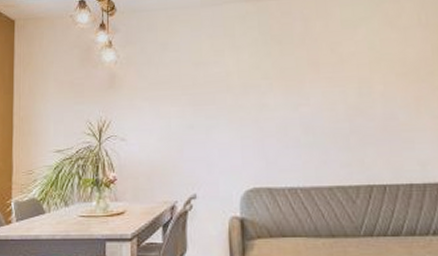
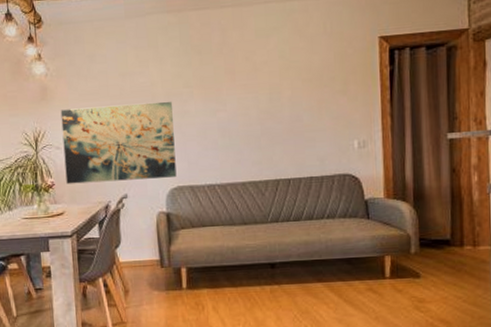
wall art: none [128,93,253,180] -> present [60,102,177,184]

